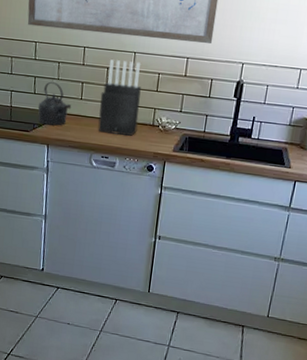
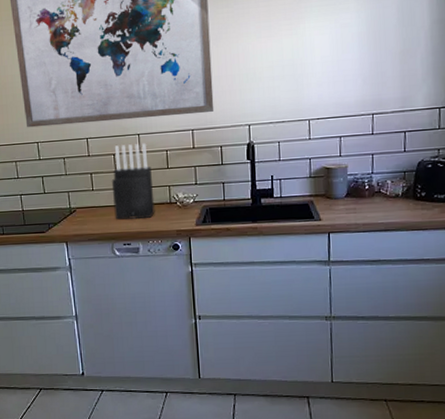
kettle: present [37,81,72,126] -> none [50,178,84,222]

